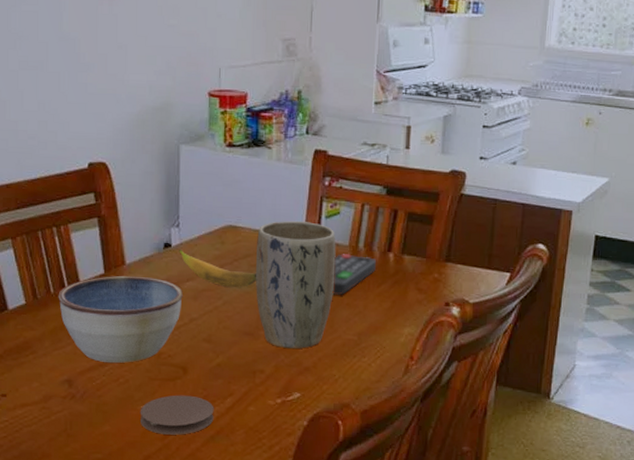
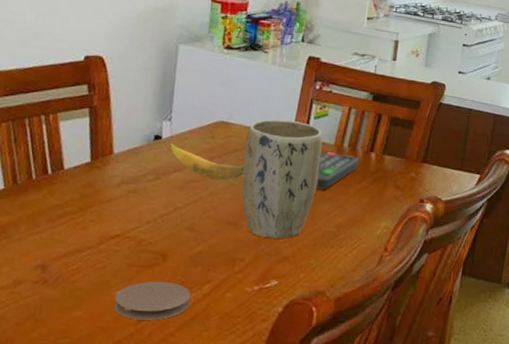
bowl: present [58,275,183,363] -> none [39,164,170,249]

